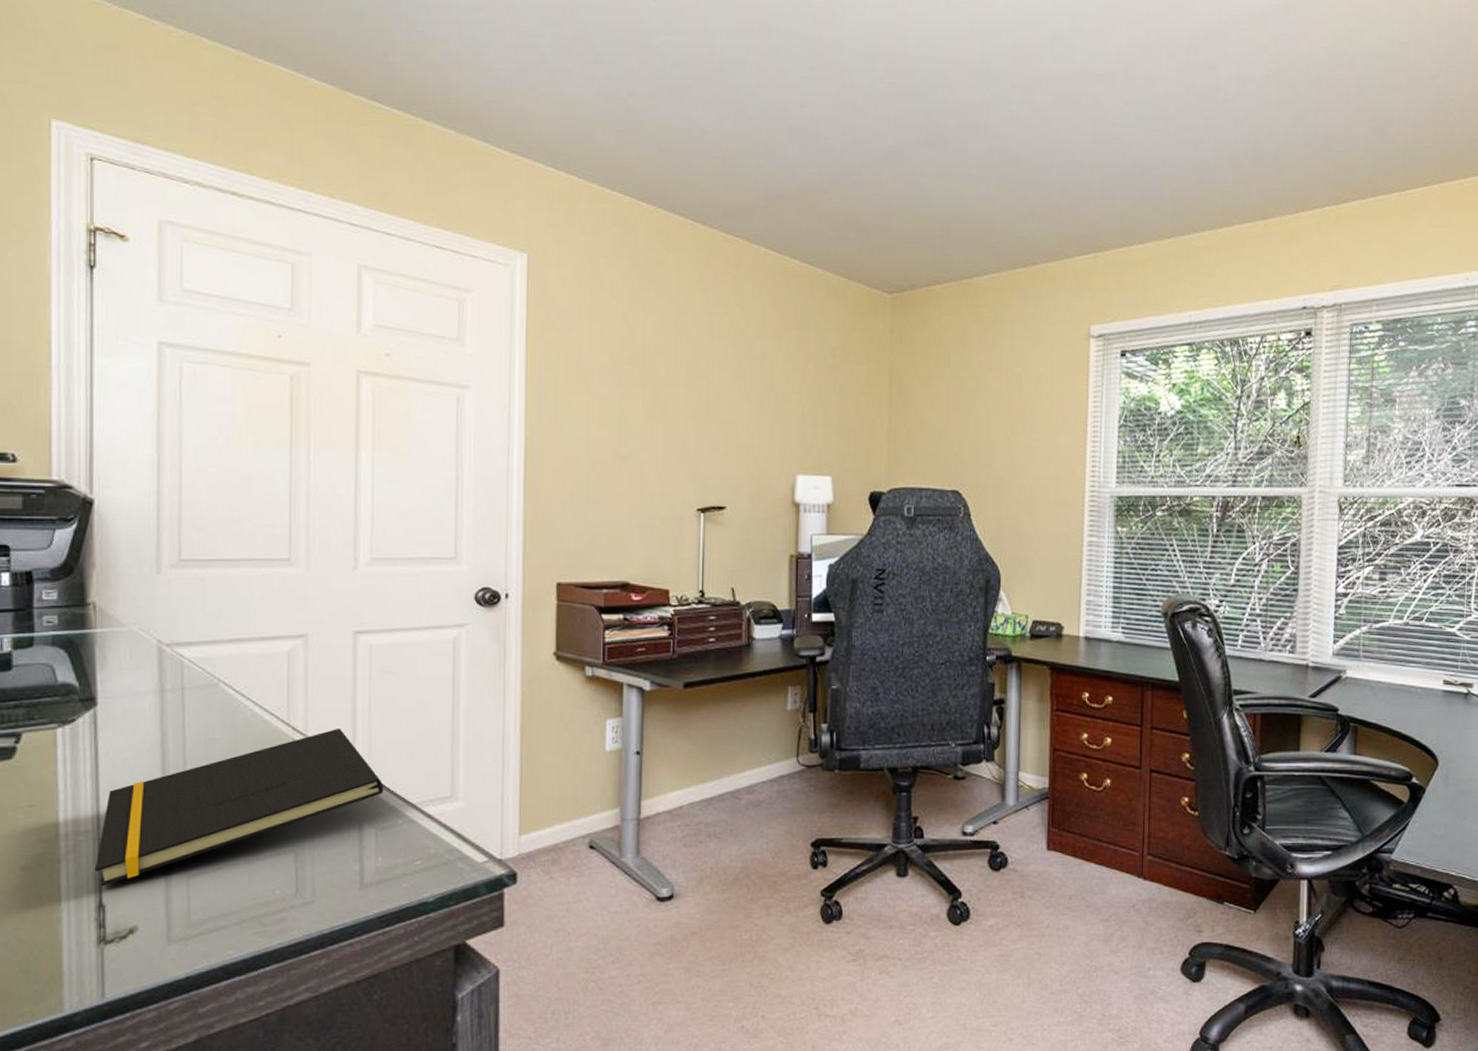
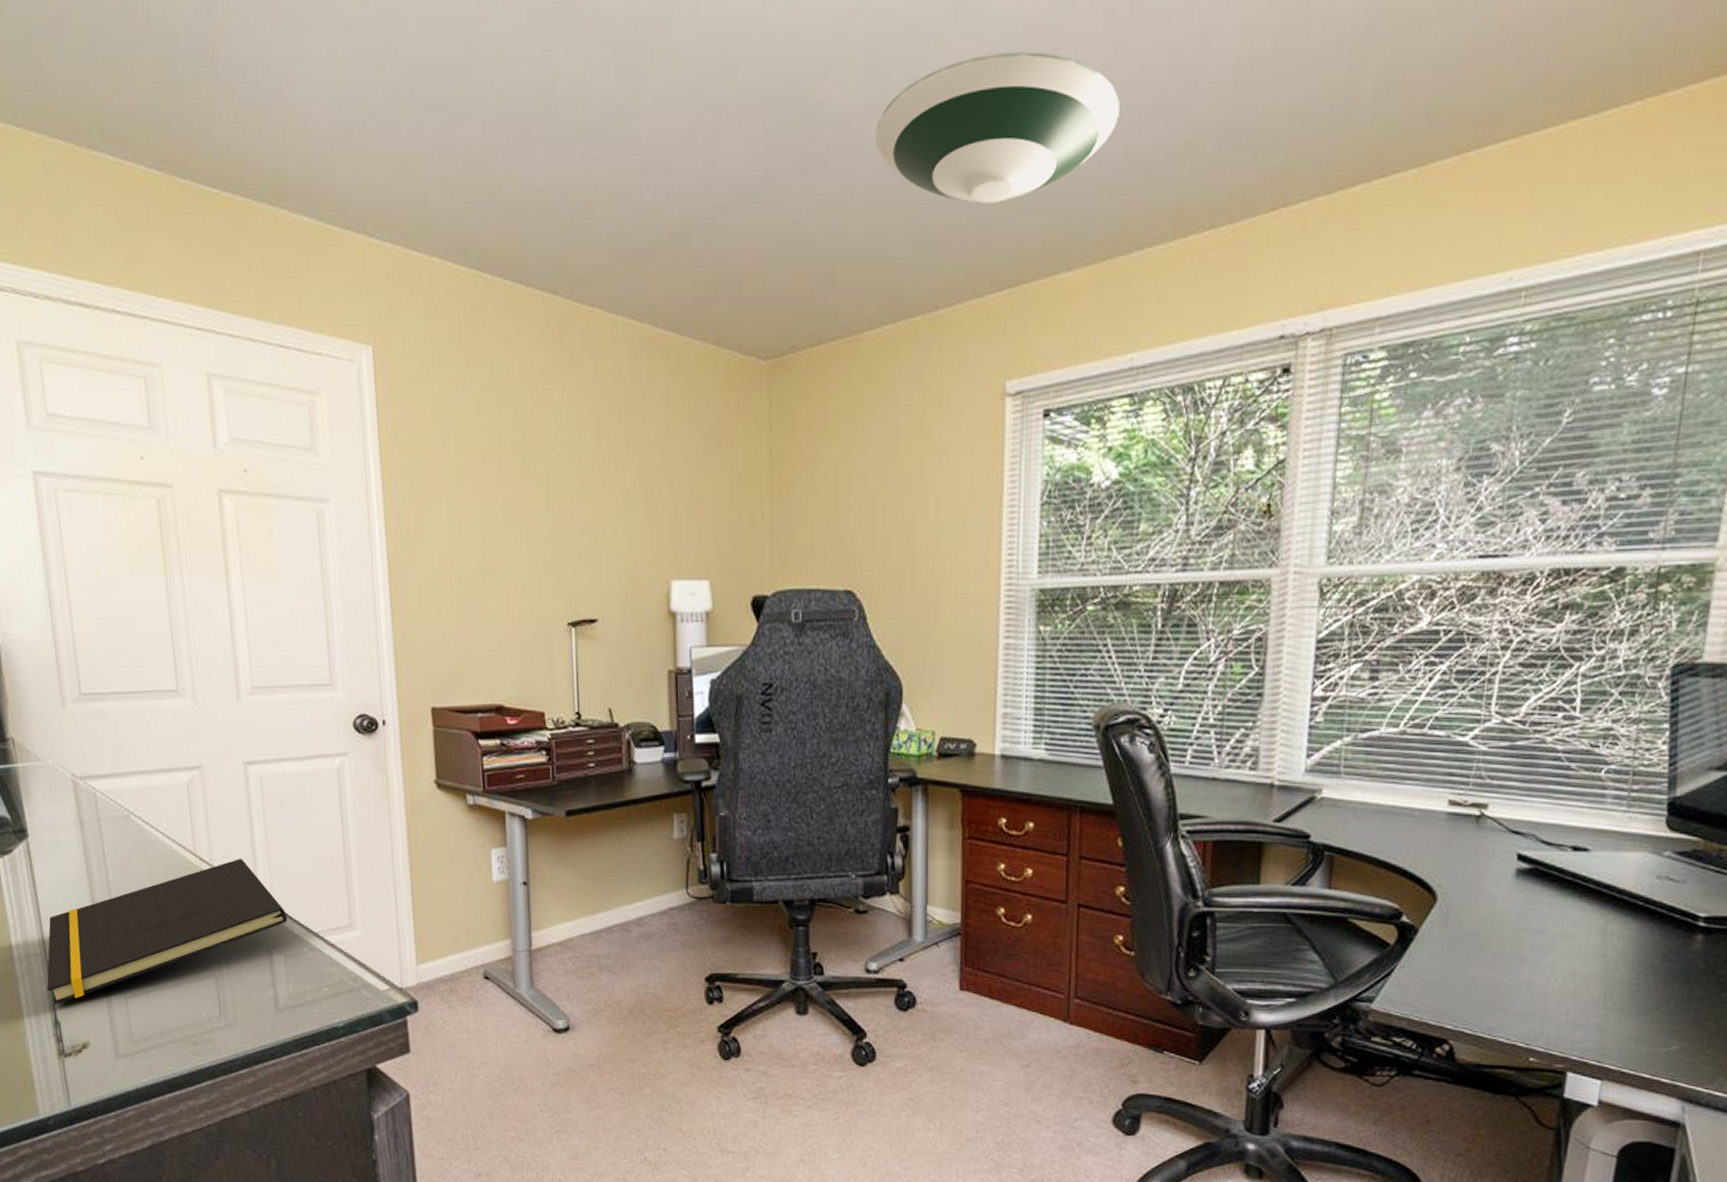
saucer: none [987,75,1179,187] -> present [876,51,1120,204]

